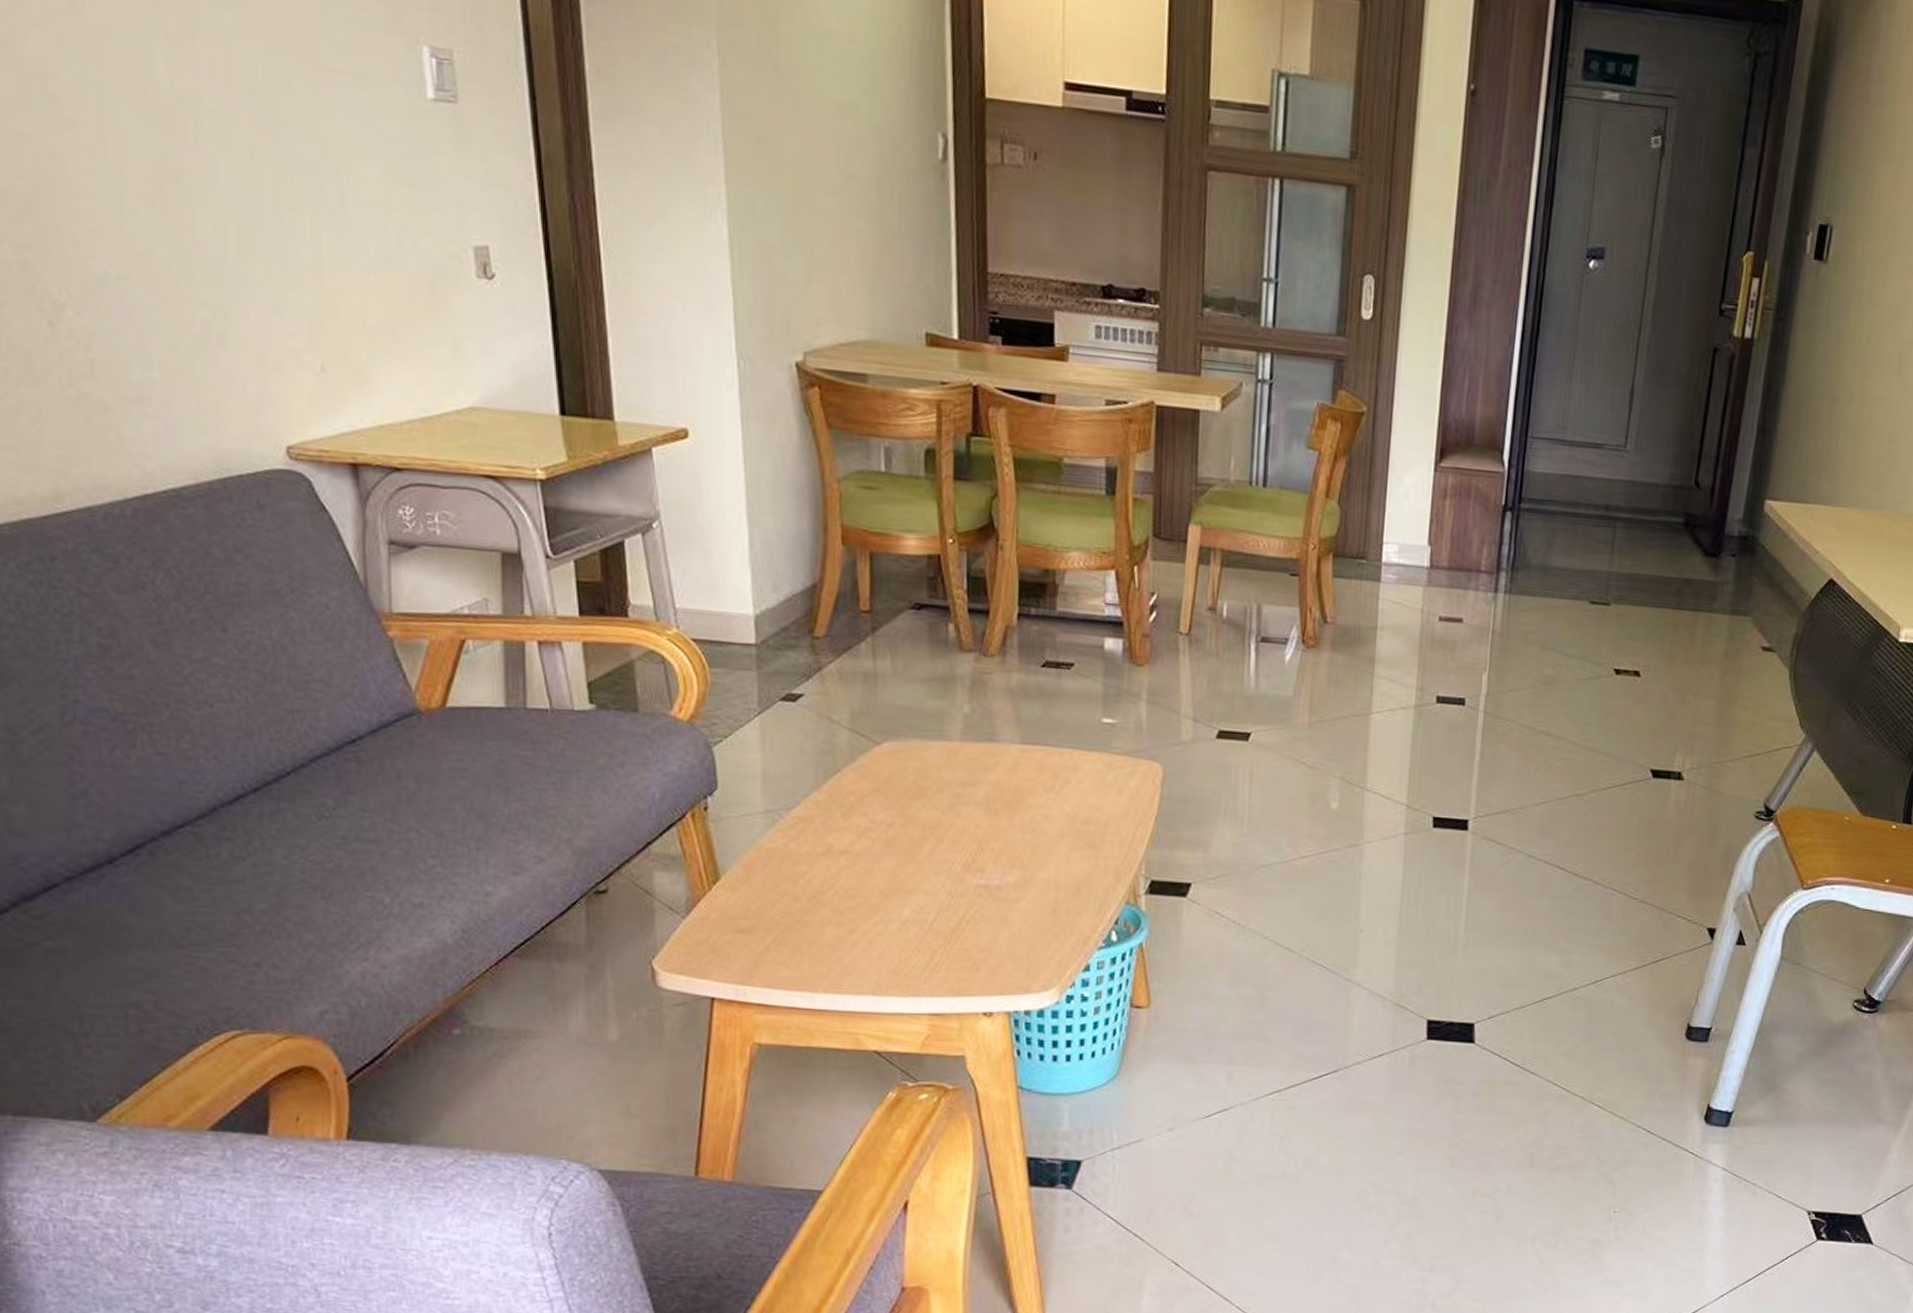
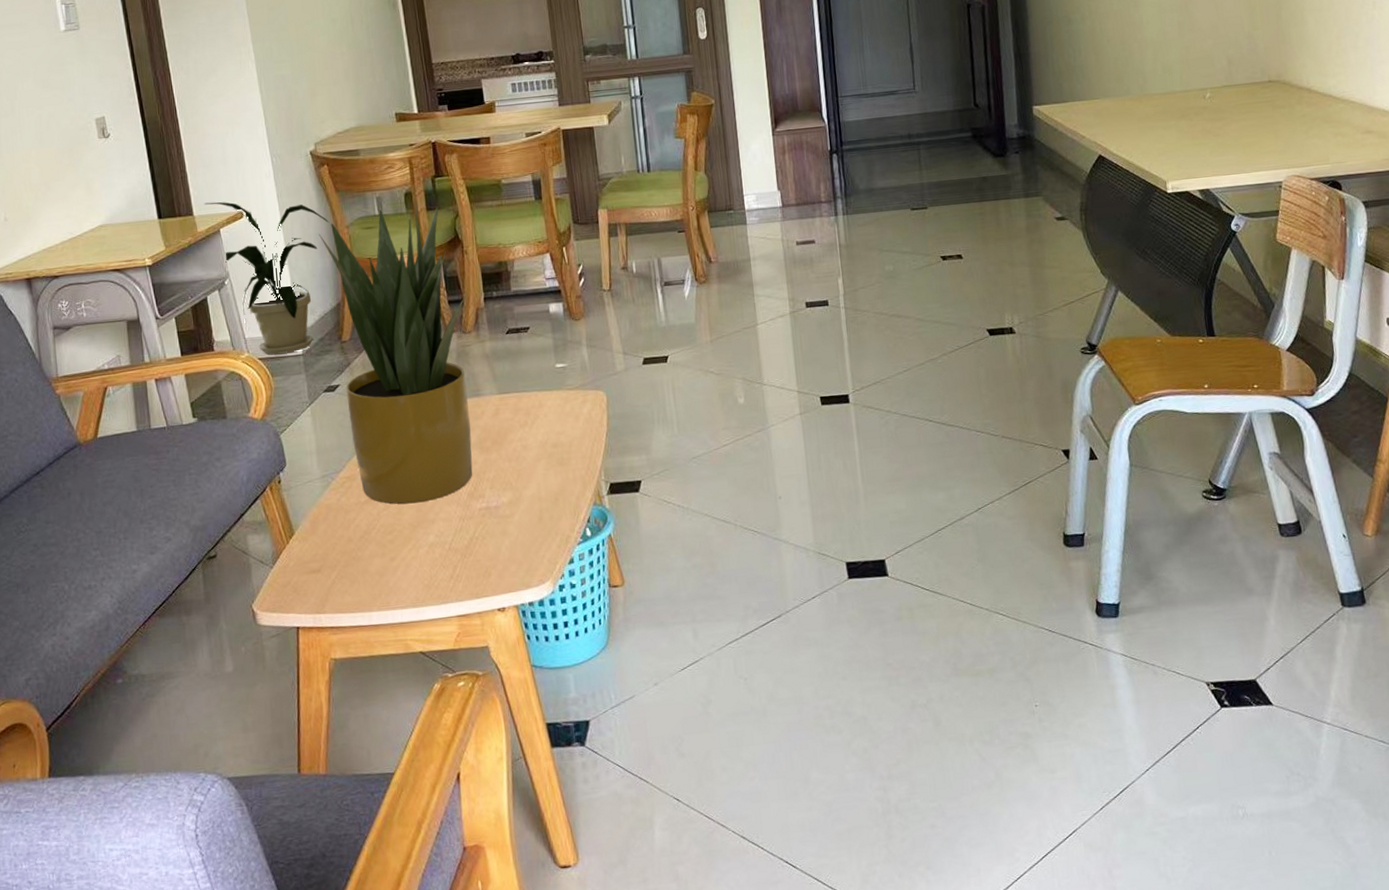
house plant: none [632,405,813,640] -> present [204,202,329,355]
planter: none [796,462,997,866] -> present [319,200,473,504]

